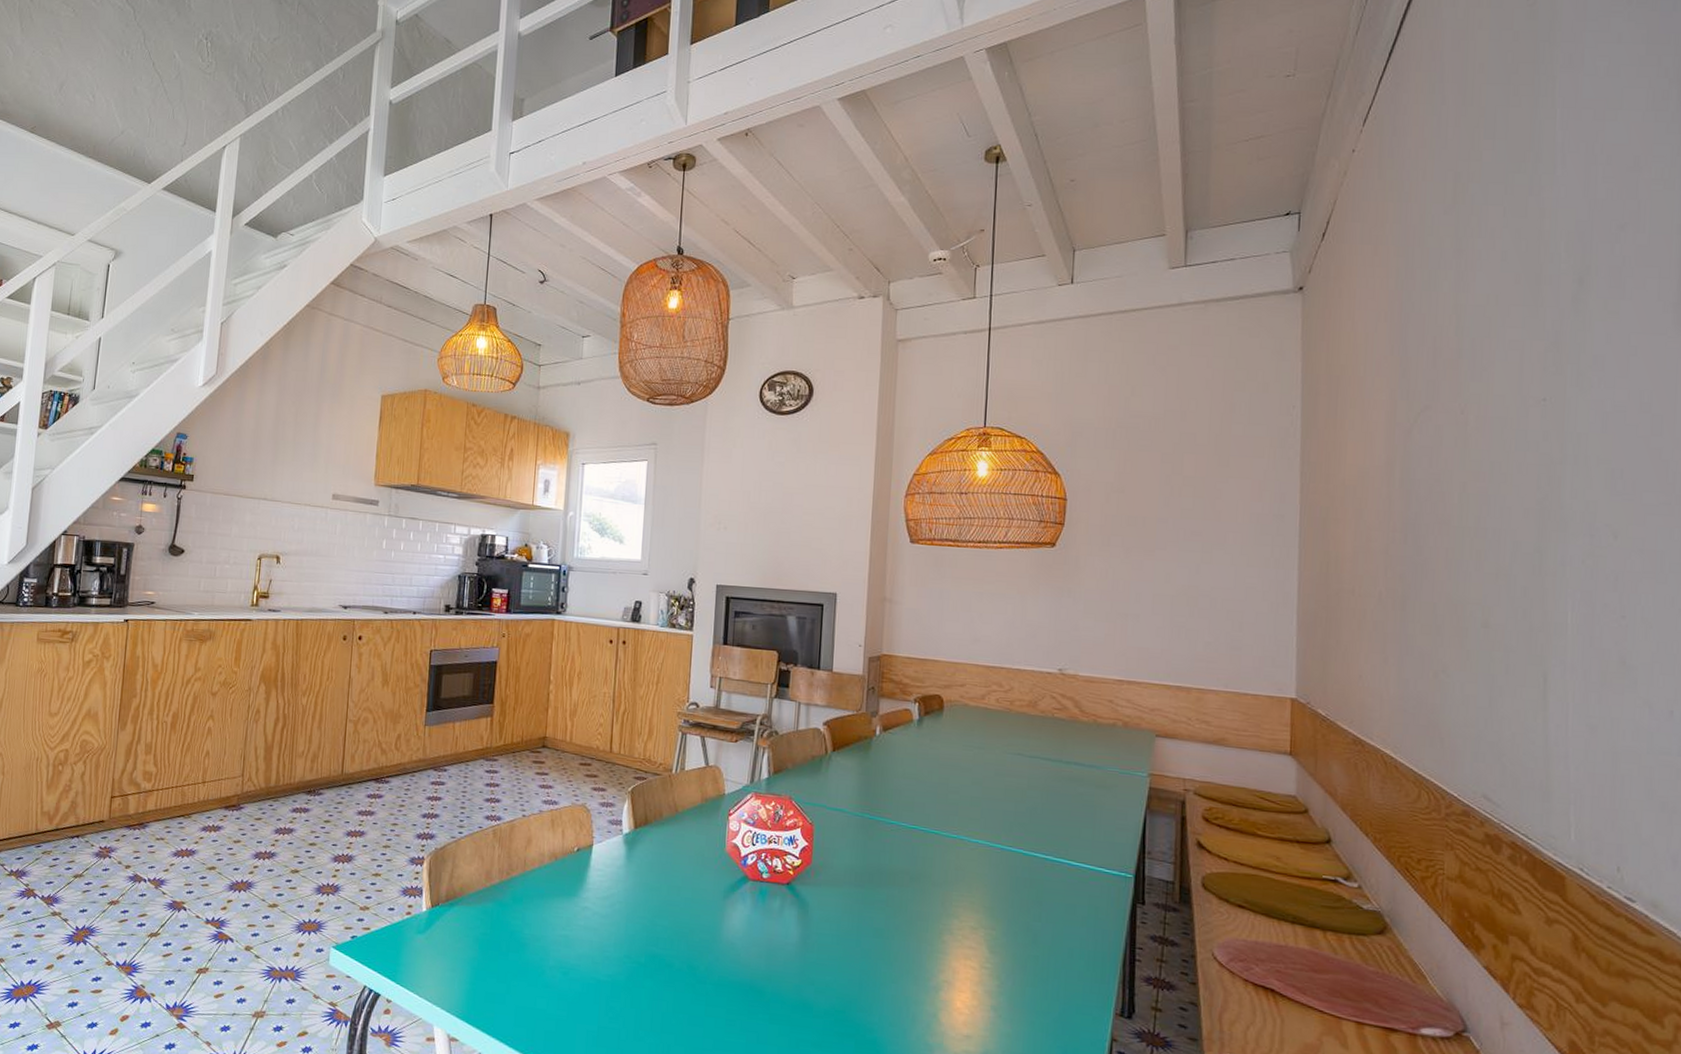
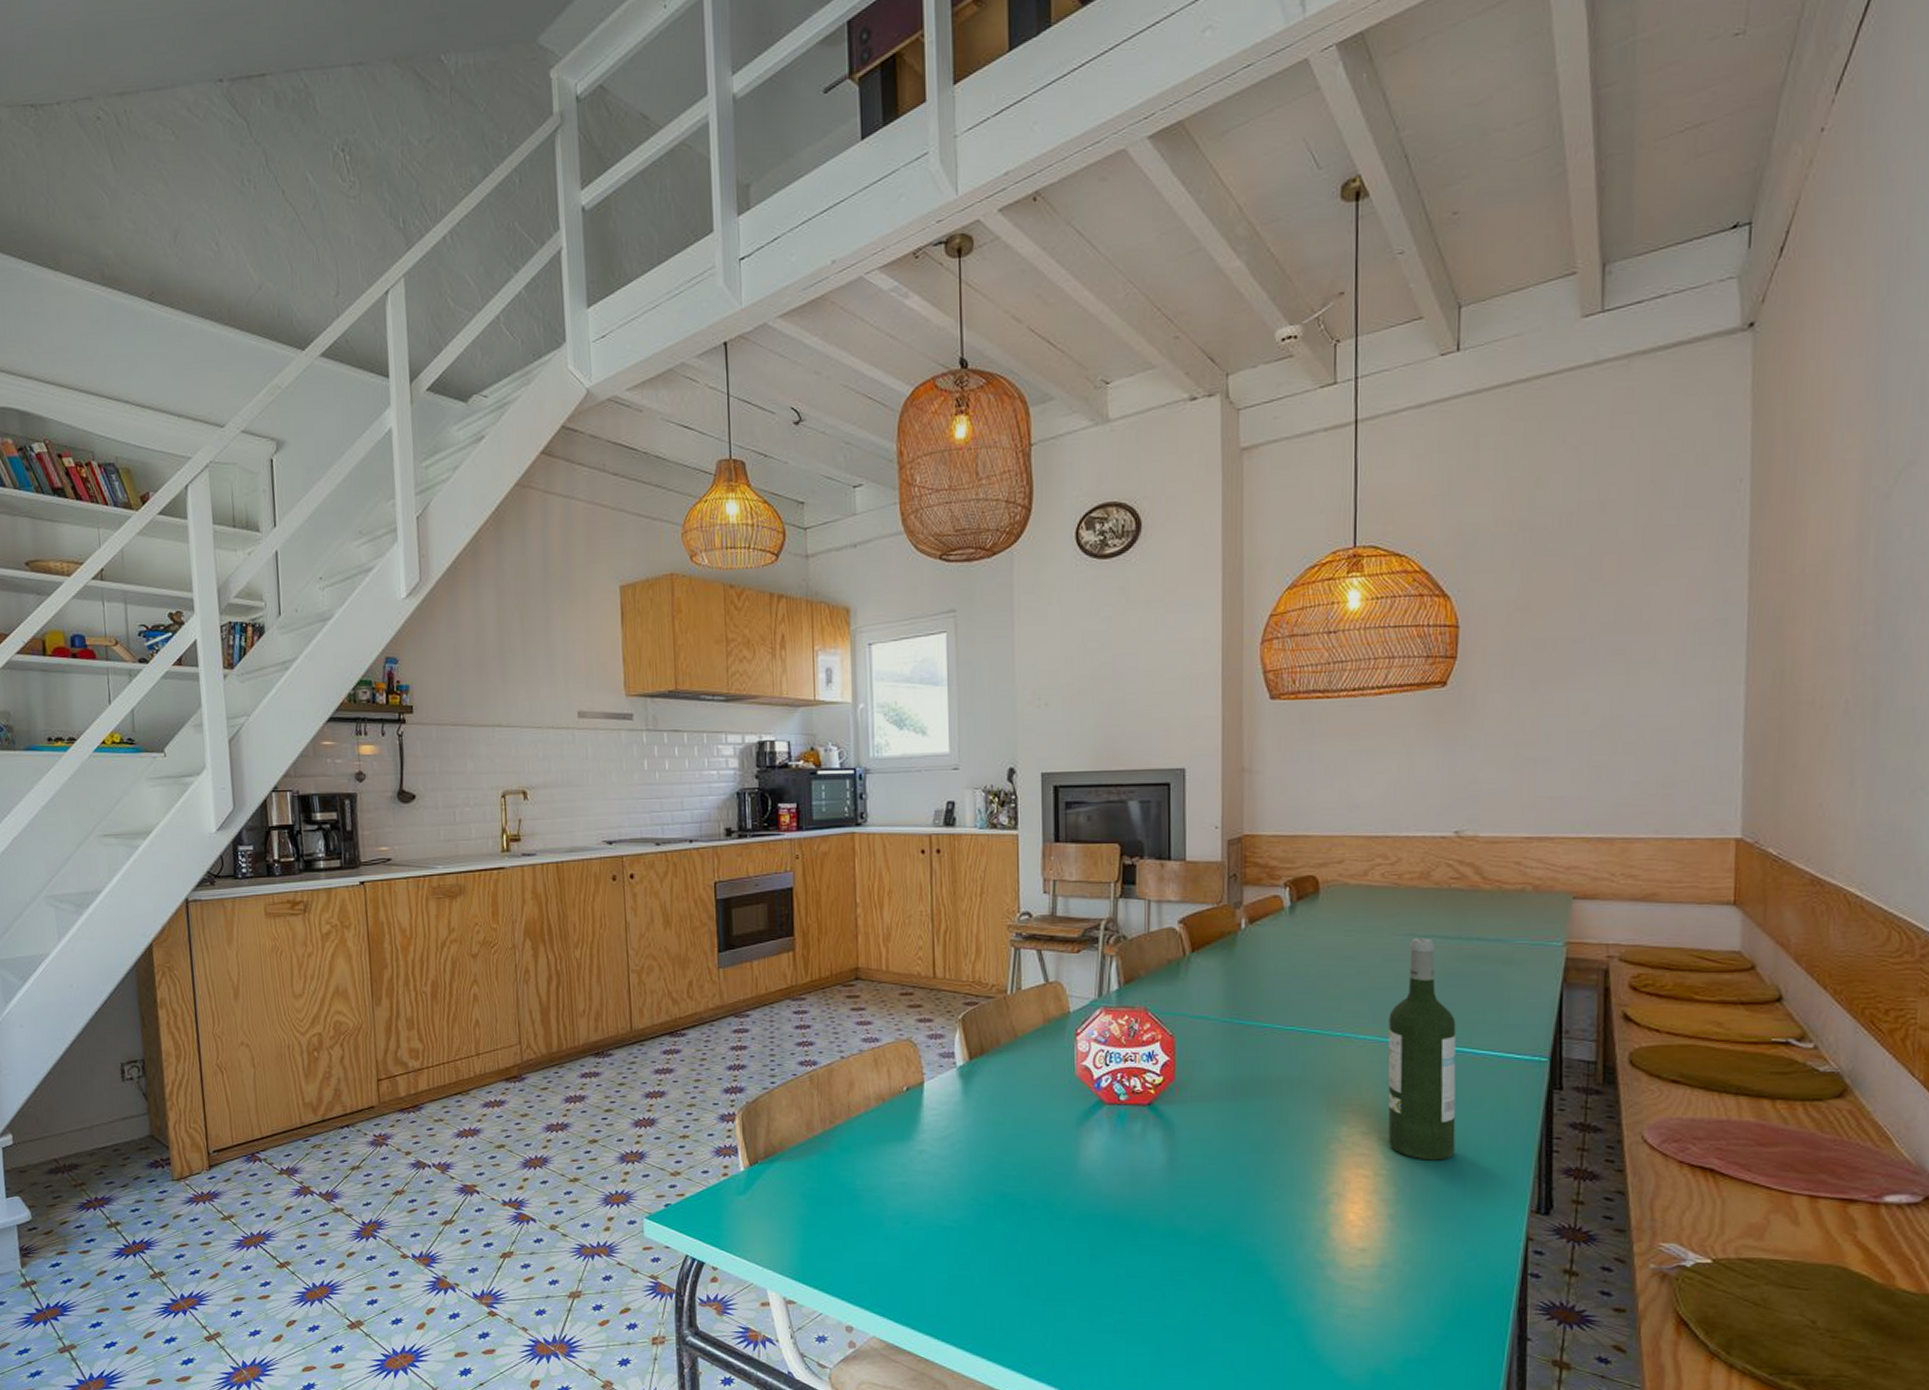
wine bottle: none [994,757,1055,960] -> present [1388,938,1456,1161]

